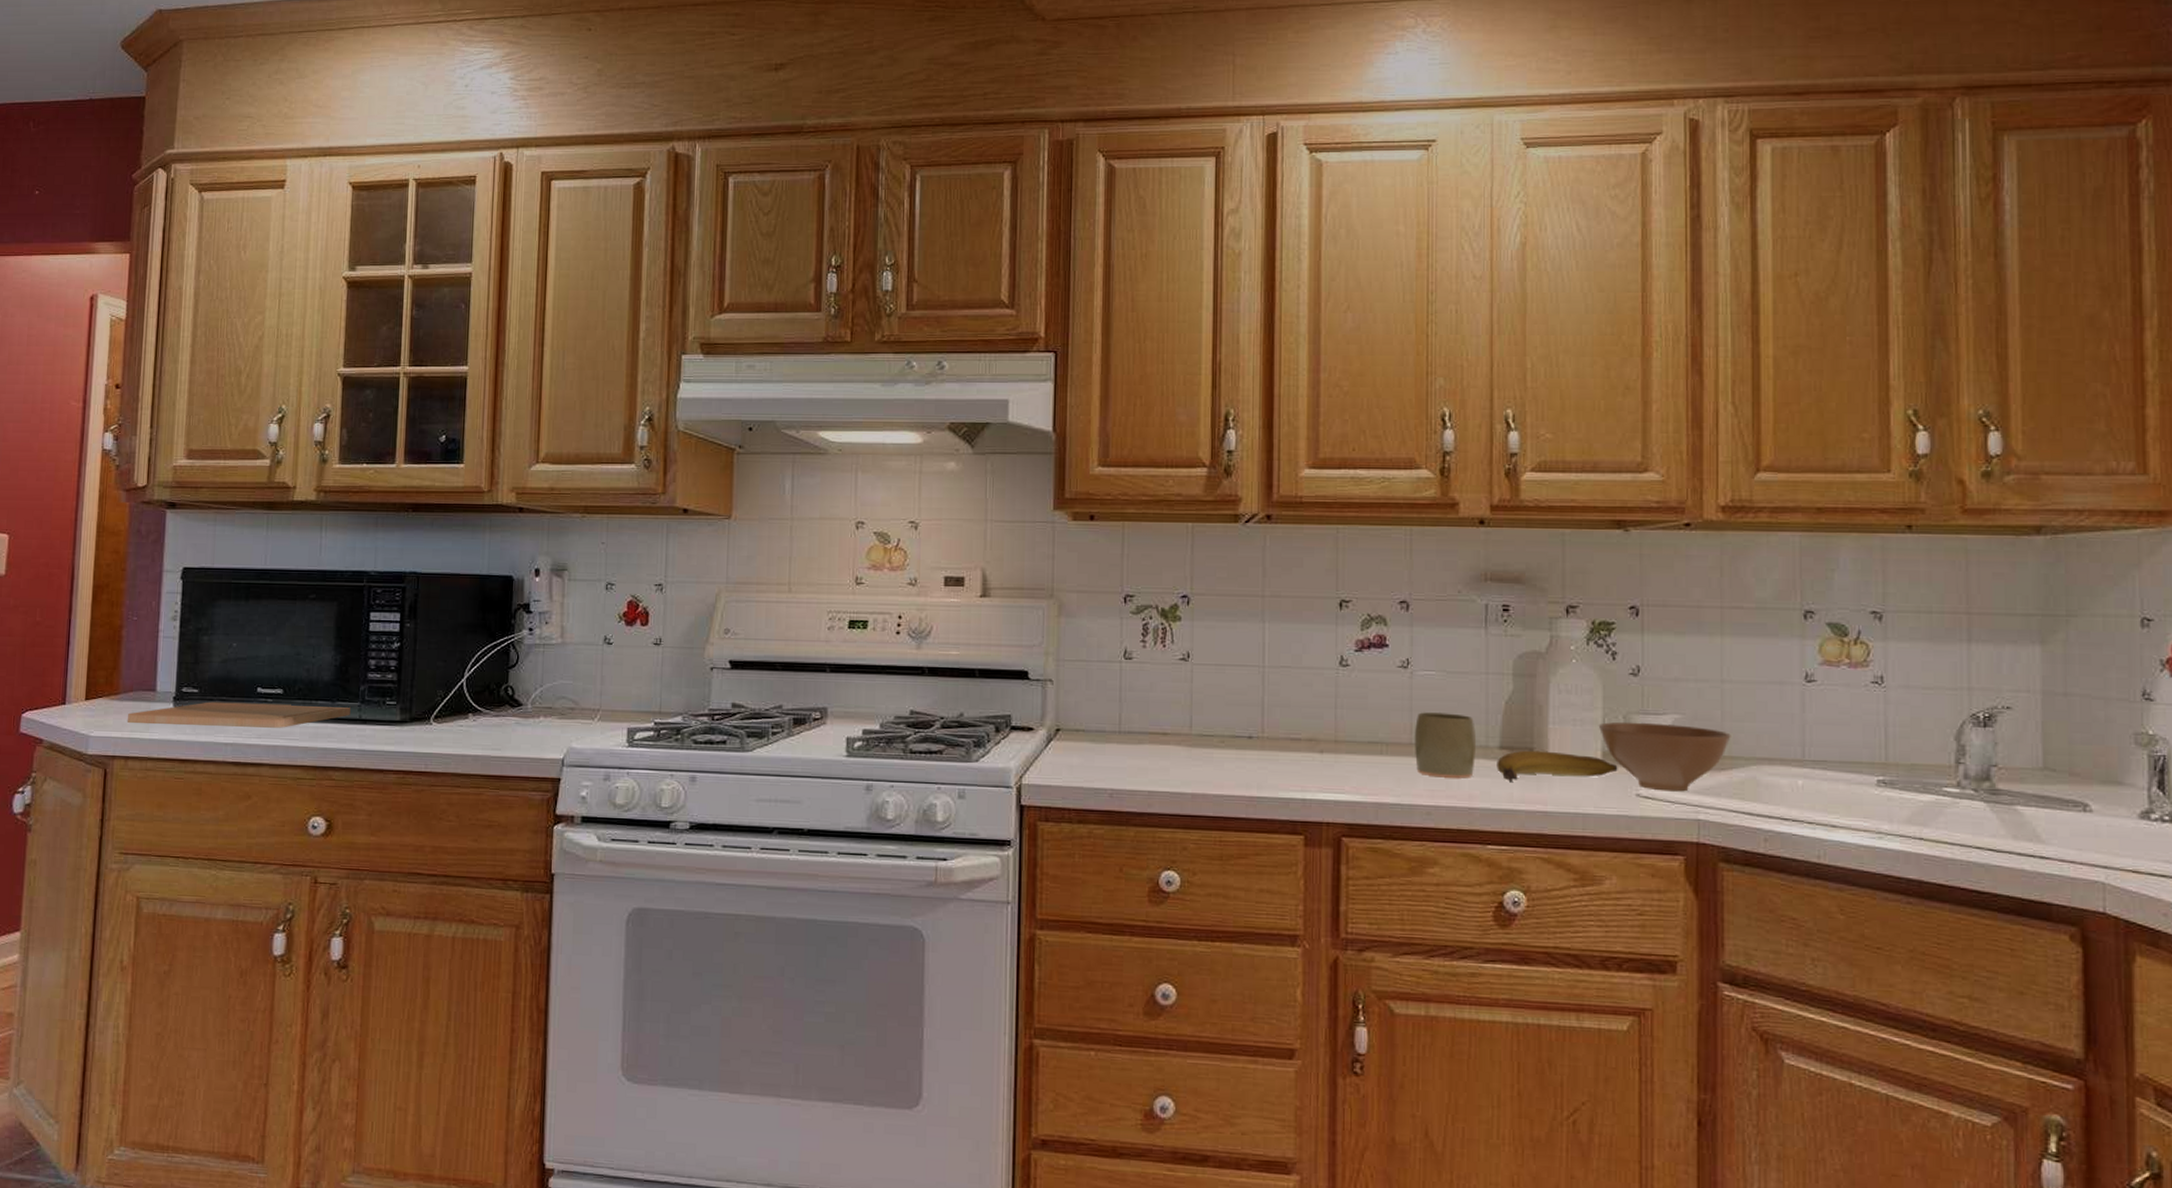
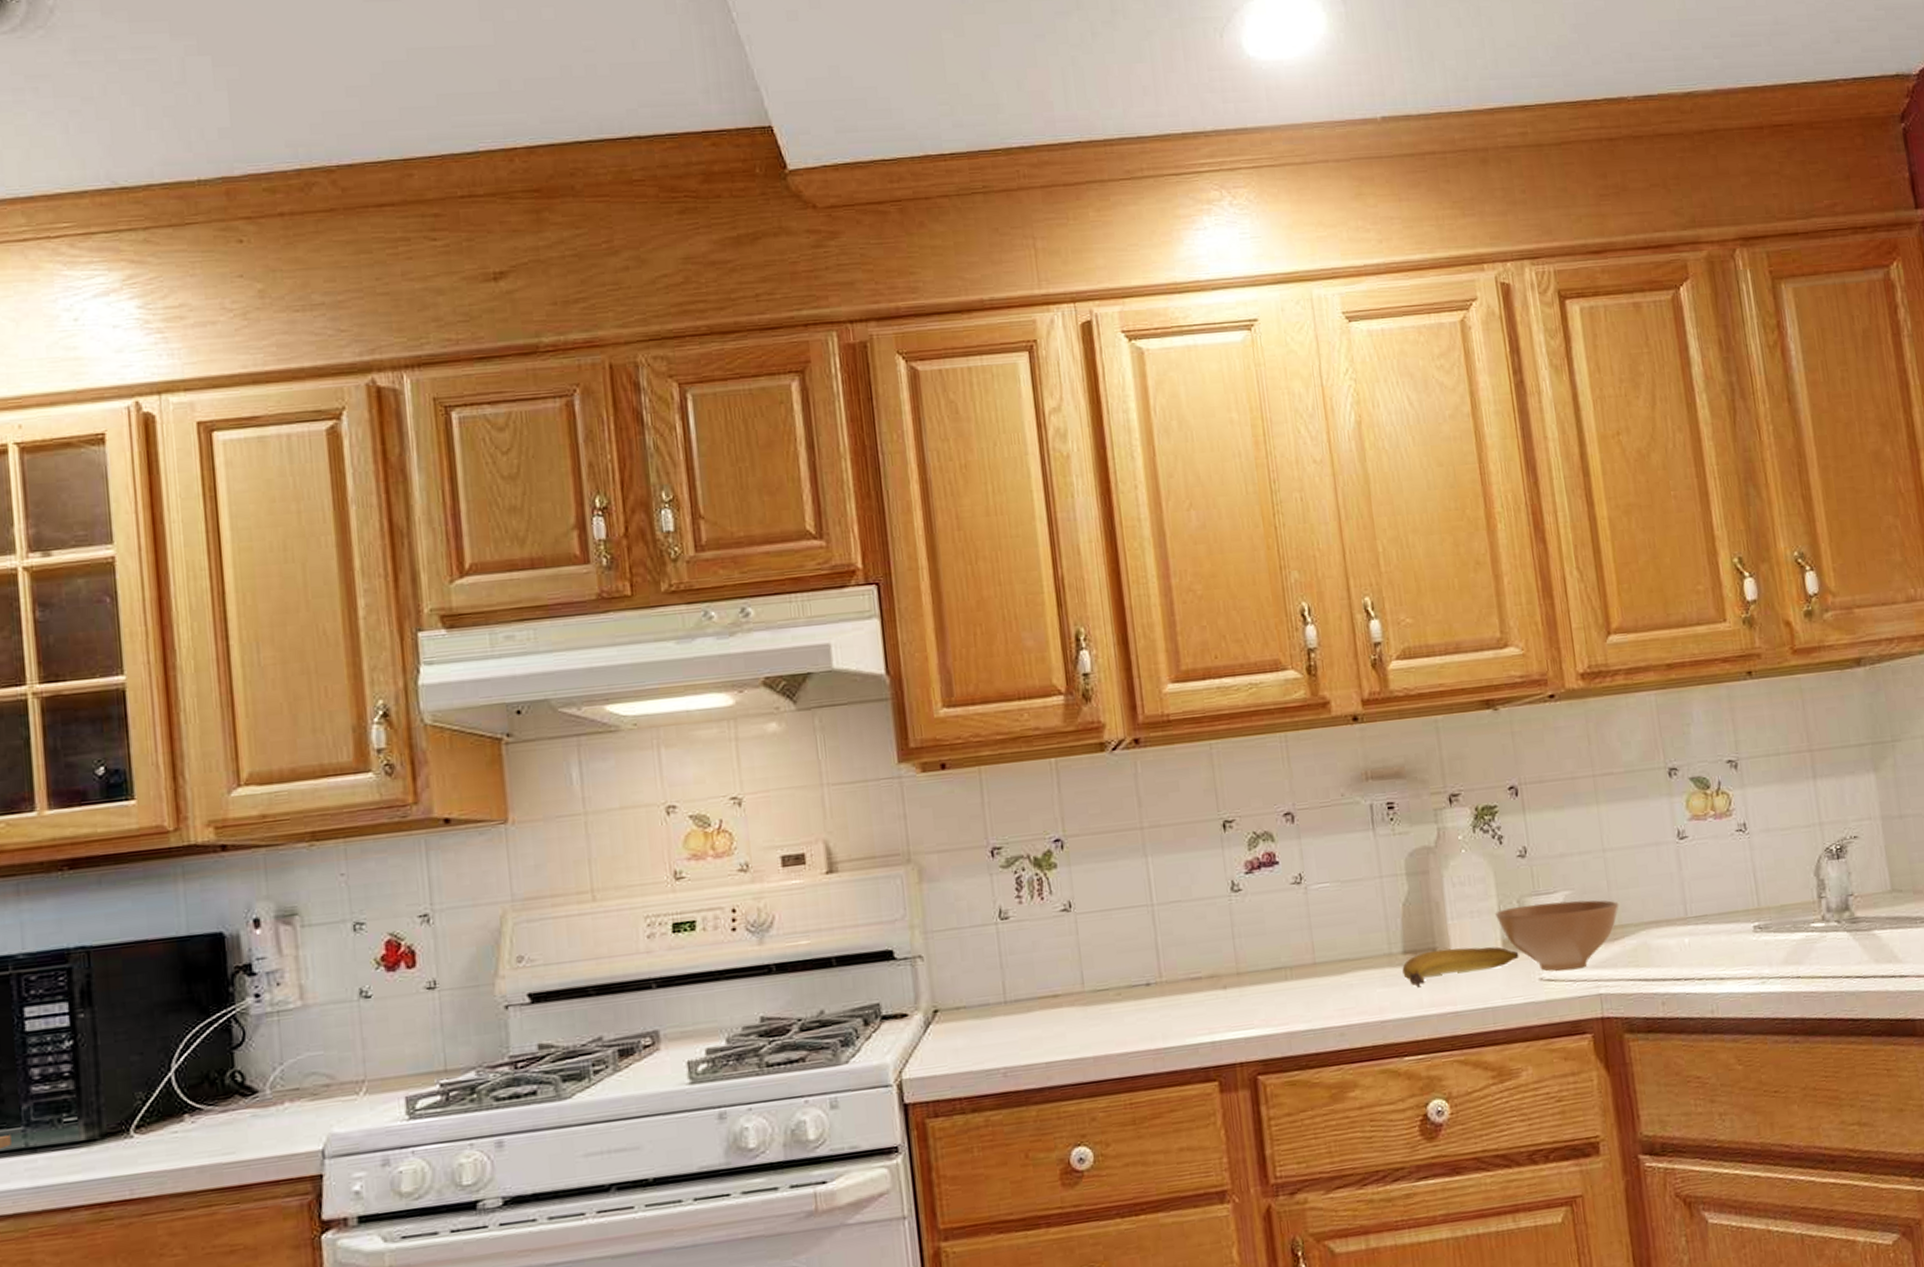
mug: present [1414,712,1476,778] -> none [1316,924,1382,995]

